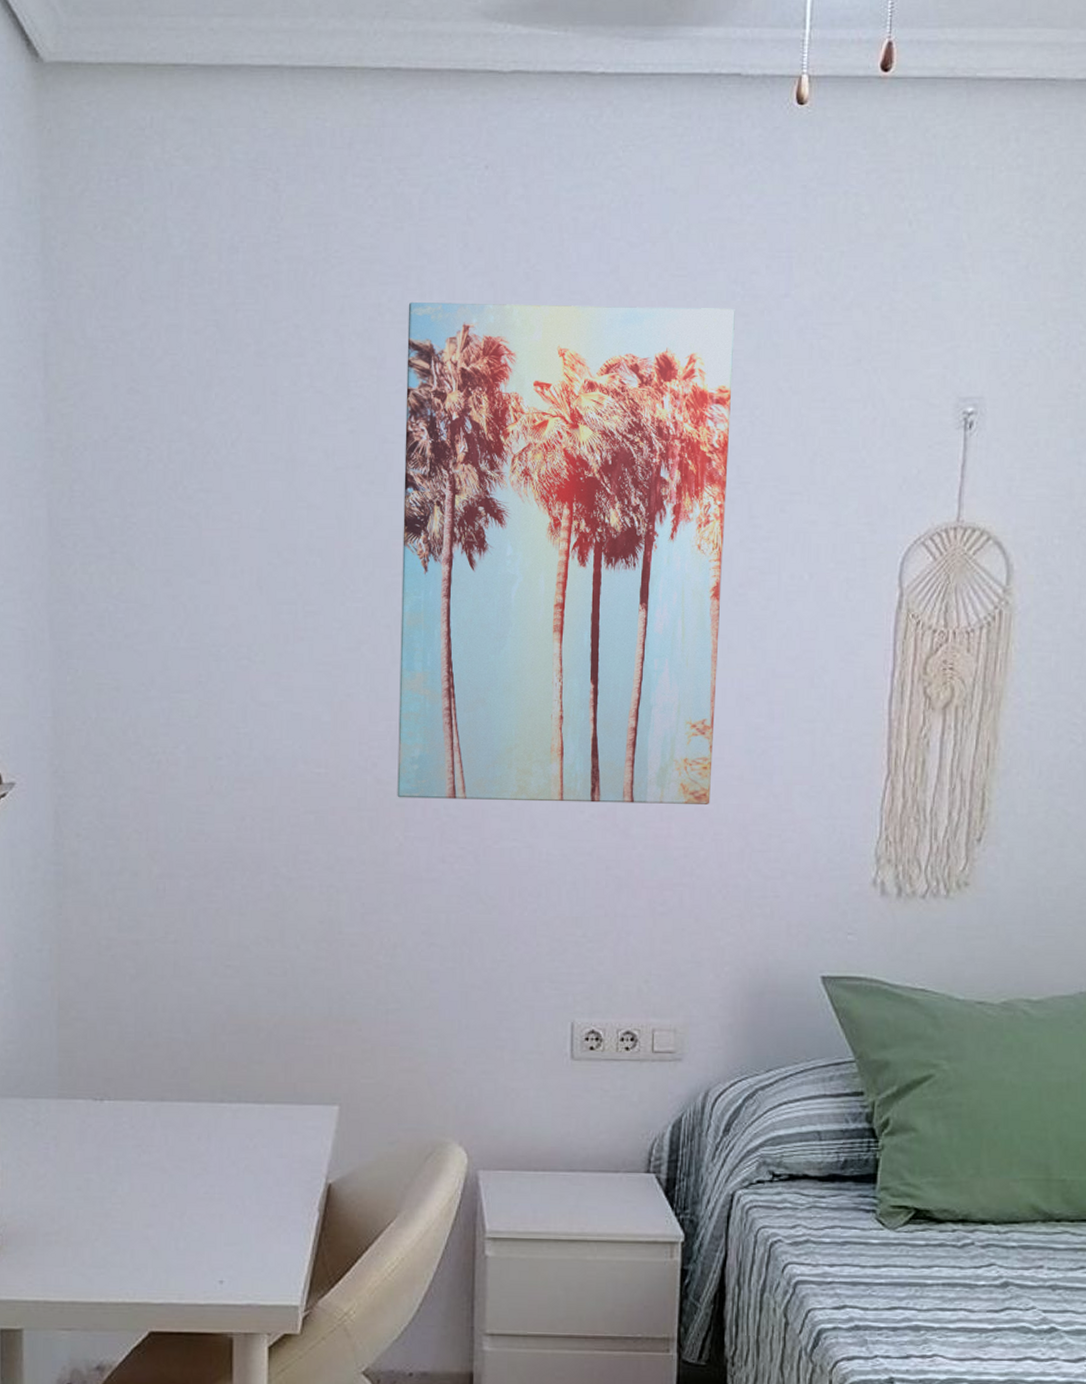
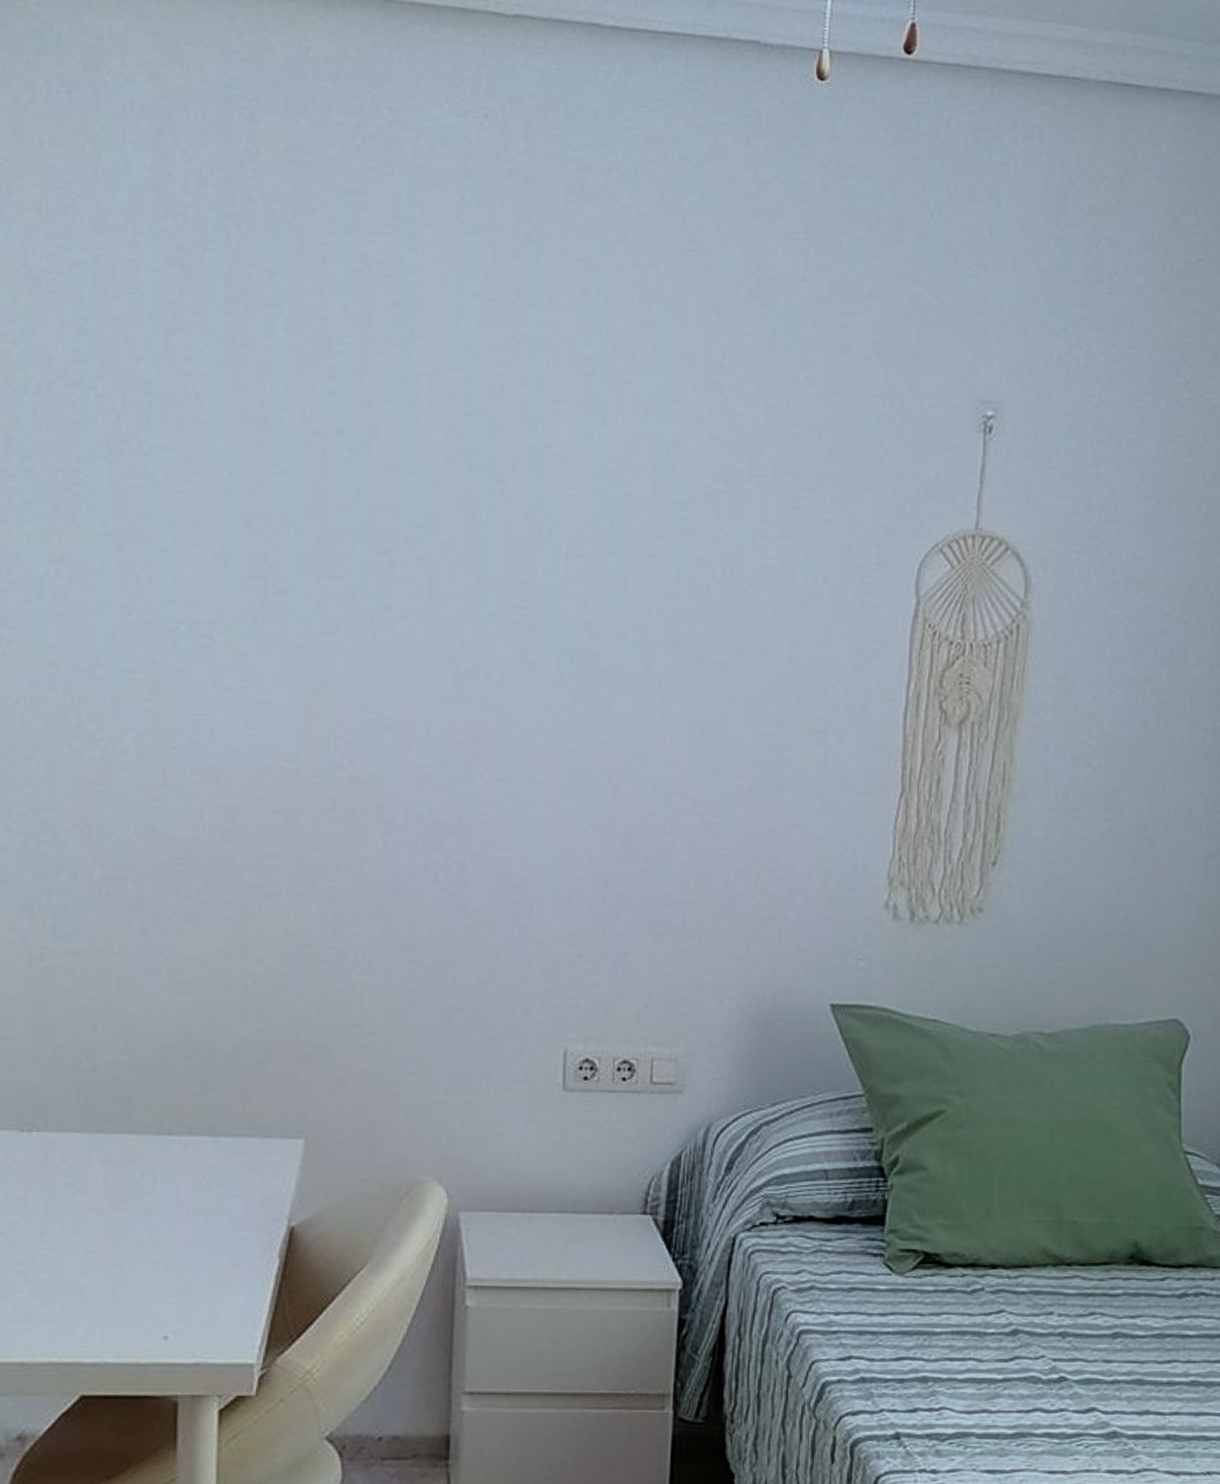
wall art: present [397,301,735,804] -> none [376,255,750,817]

